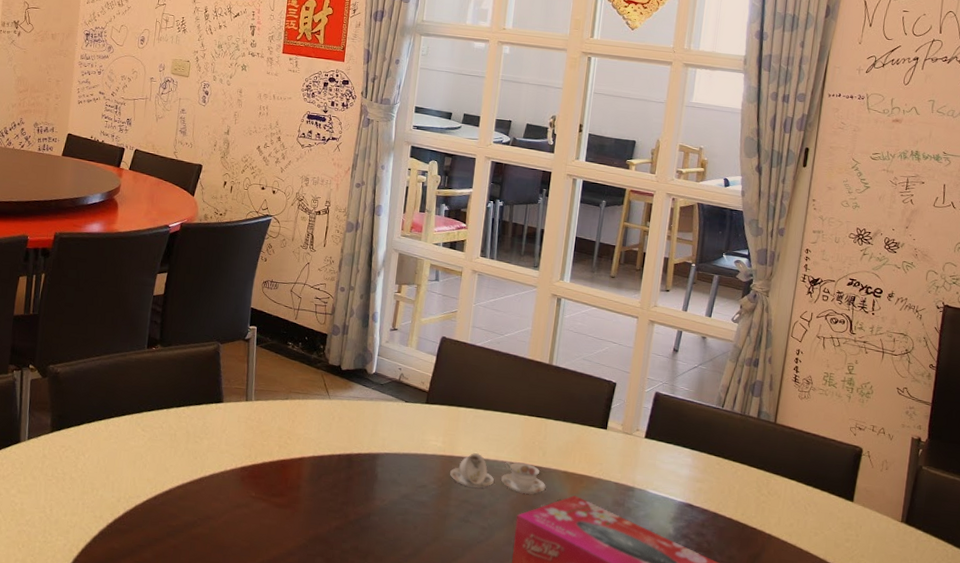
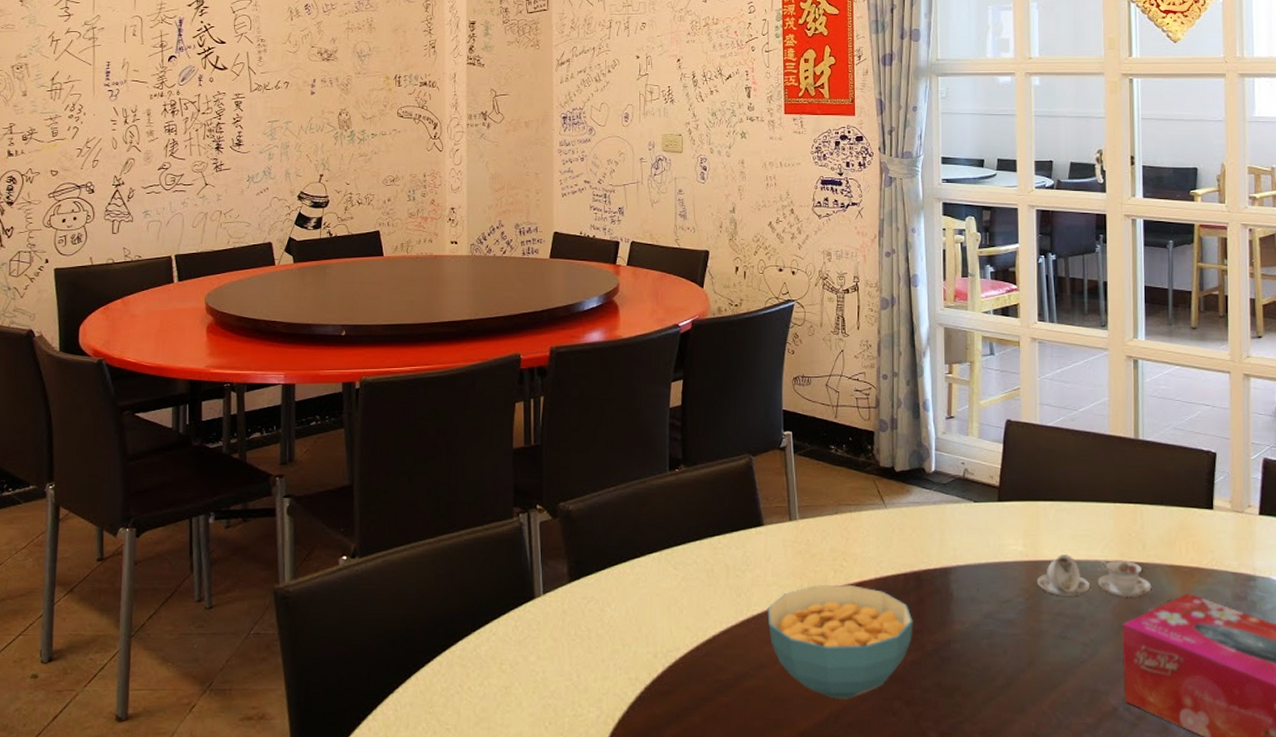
cereal bowl: none [218,456,341,552] -> present [767,584,913,699]

